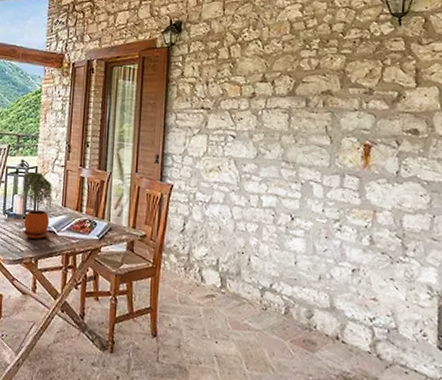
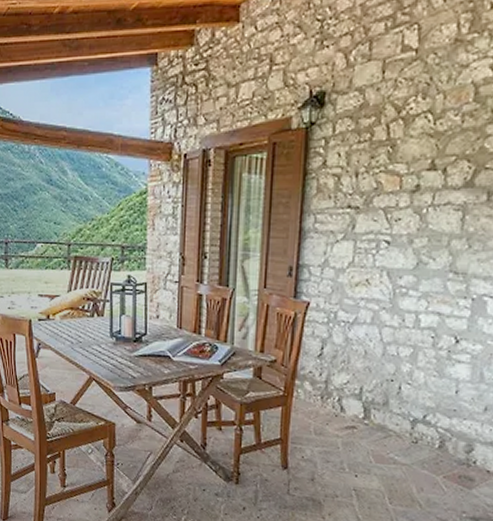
potted plant: present [19,172,53,239] -> none [128,289,167,365]

